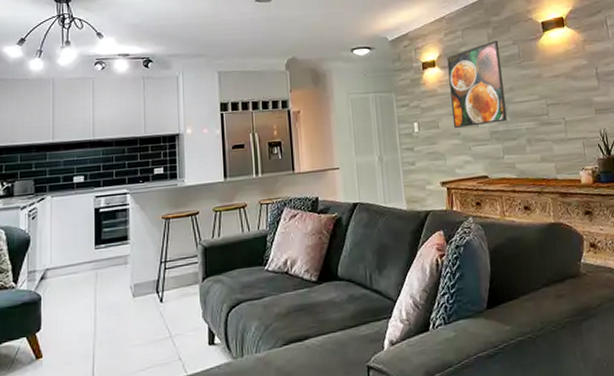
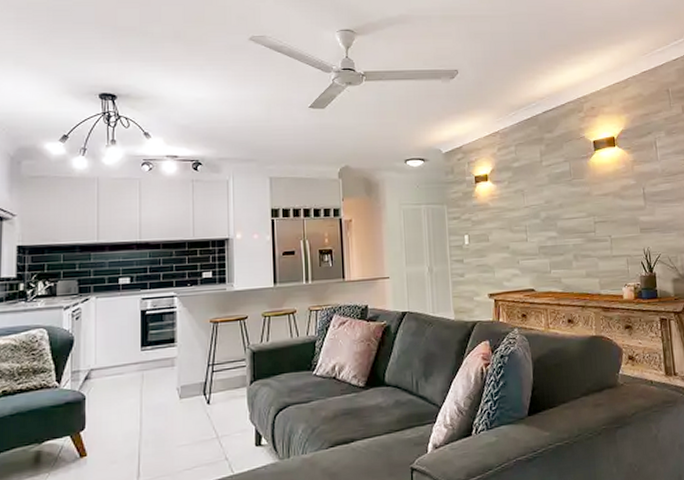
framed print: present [447,41,507,129] -> none [499,158,556,243]

